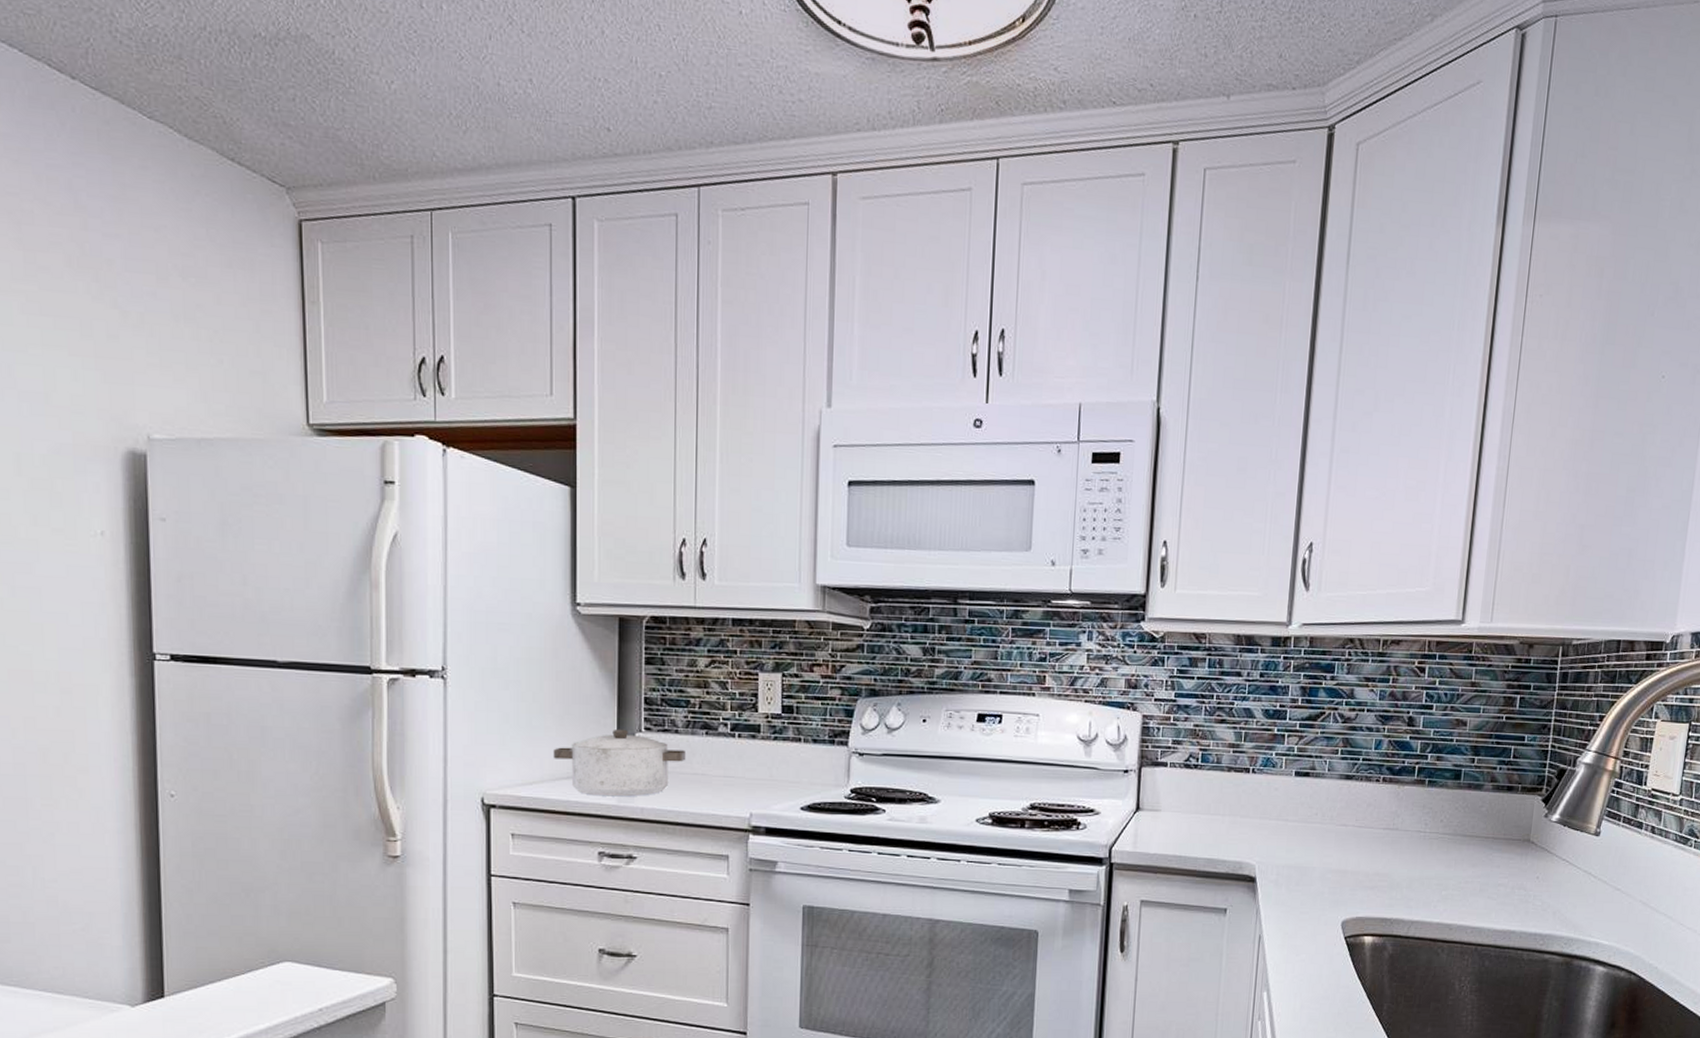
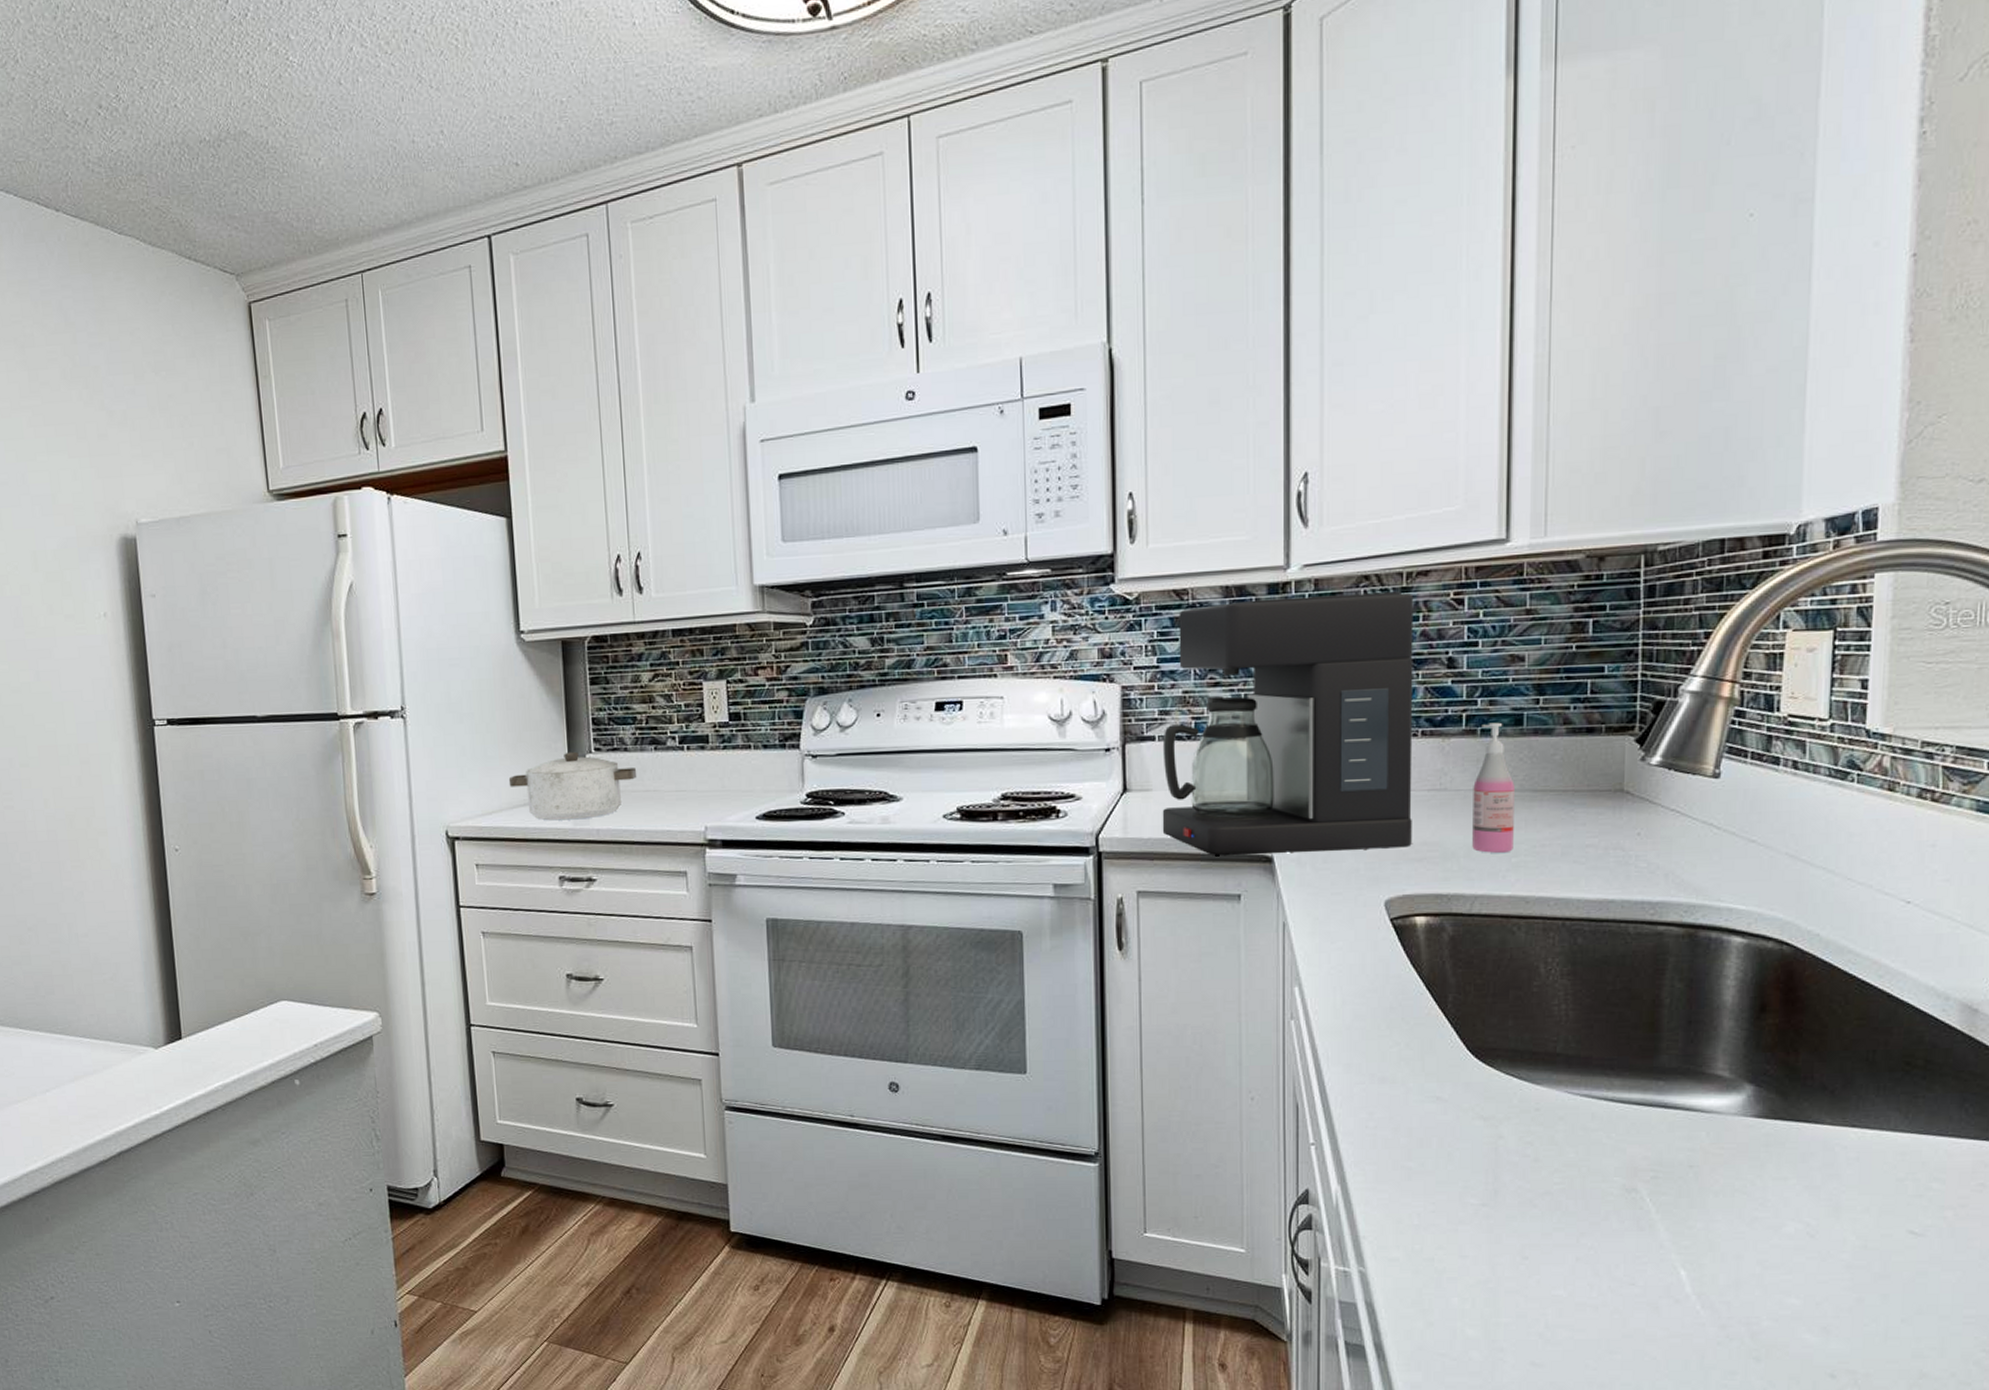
coffee maker: none [1166,649,1387,877] -> present [1162,591,1414,856]
soap dispenser: none [1413,775,1450,886] -> present [1472,722,1515,853]

